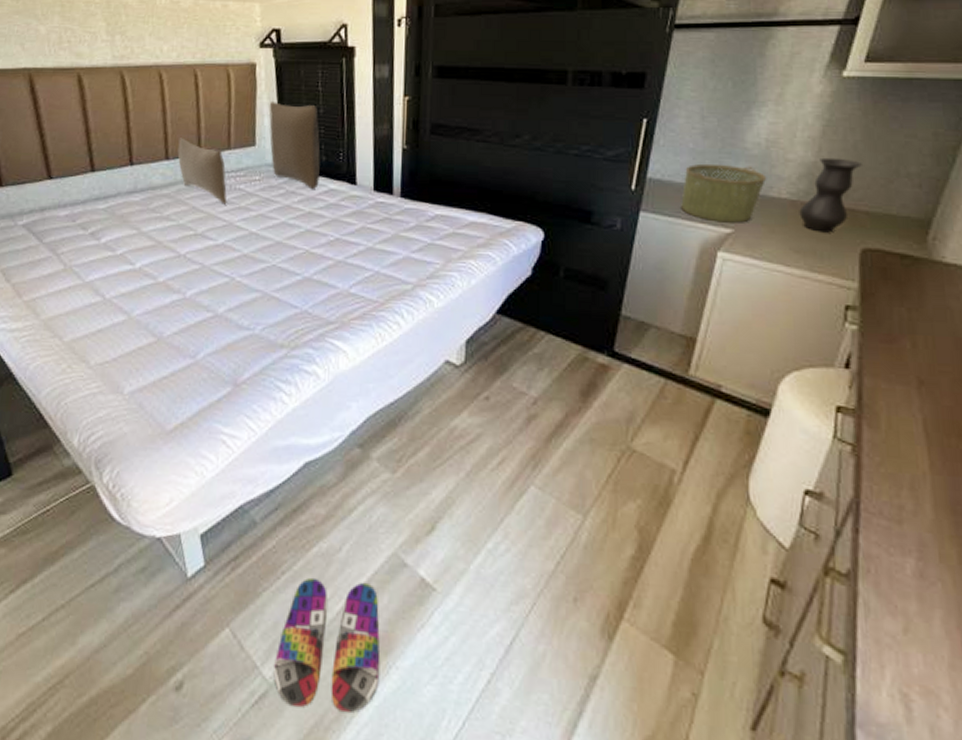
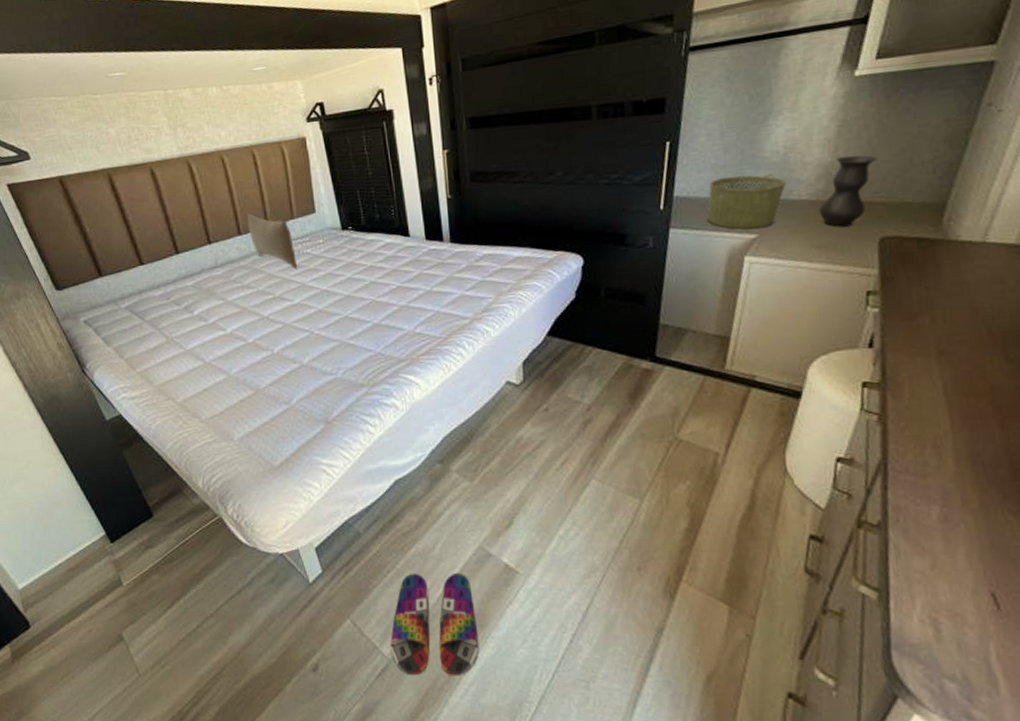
pillow: present [269,102,321,189] -> none [322,169,376,245]

